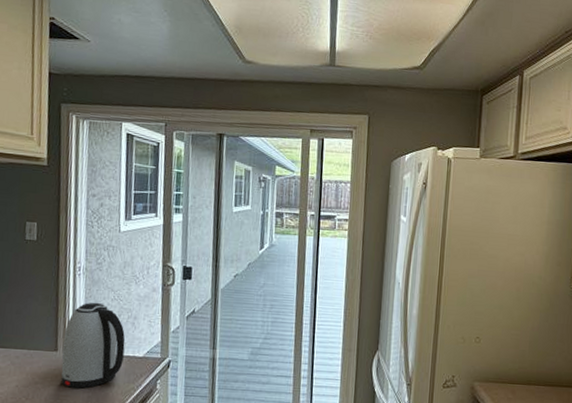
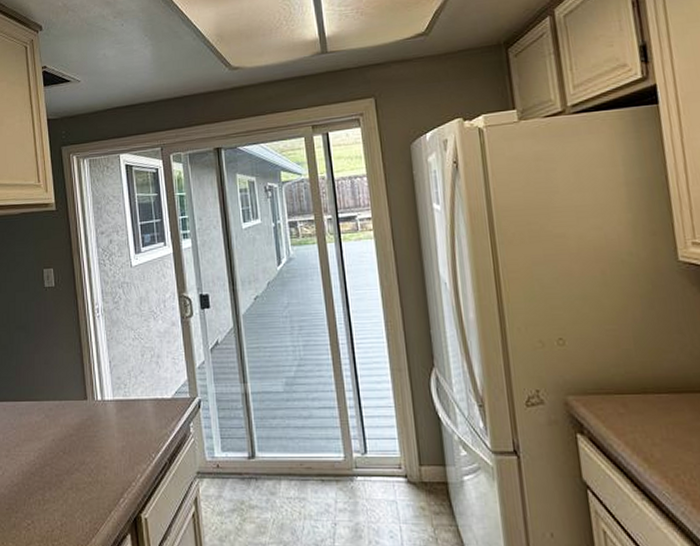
kettle: present [61,302,126,389] -> none [91,343,153,438]

